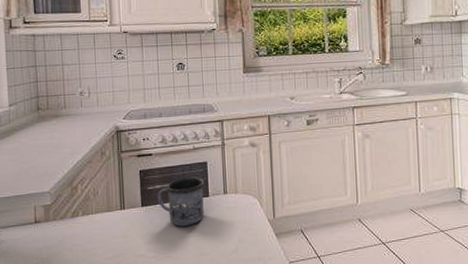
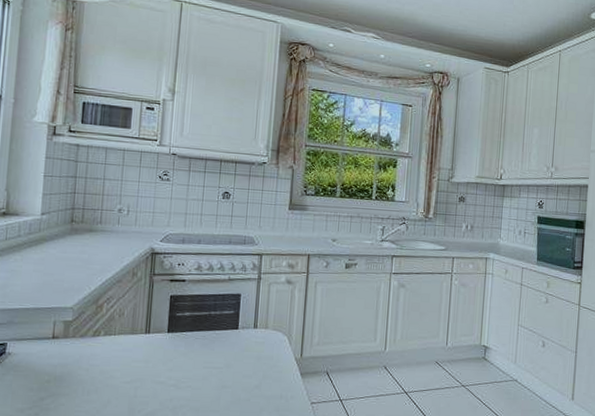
mug: present [157,177,205,227] -> none [184,308,236,357]

